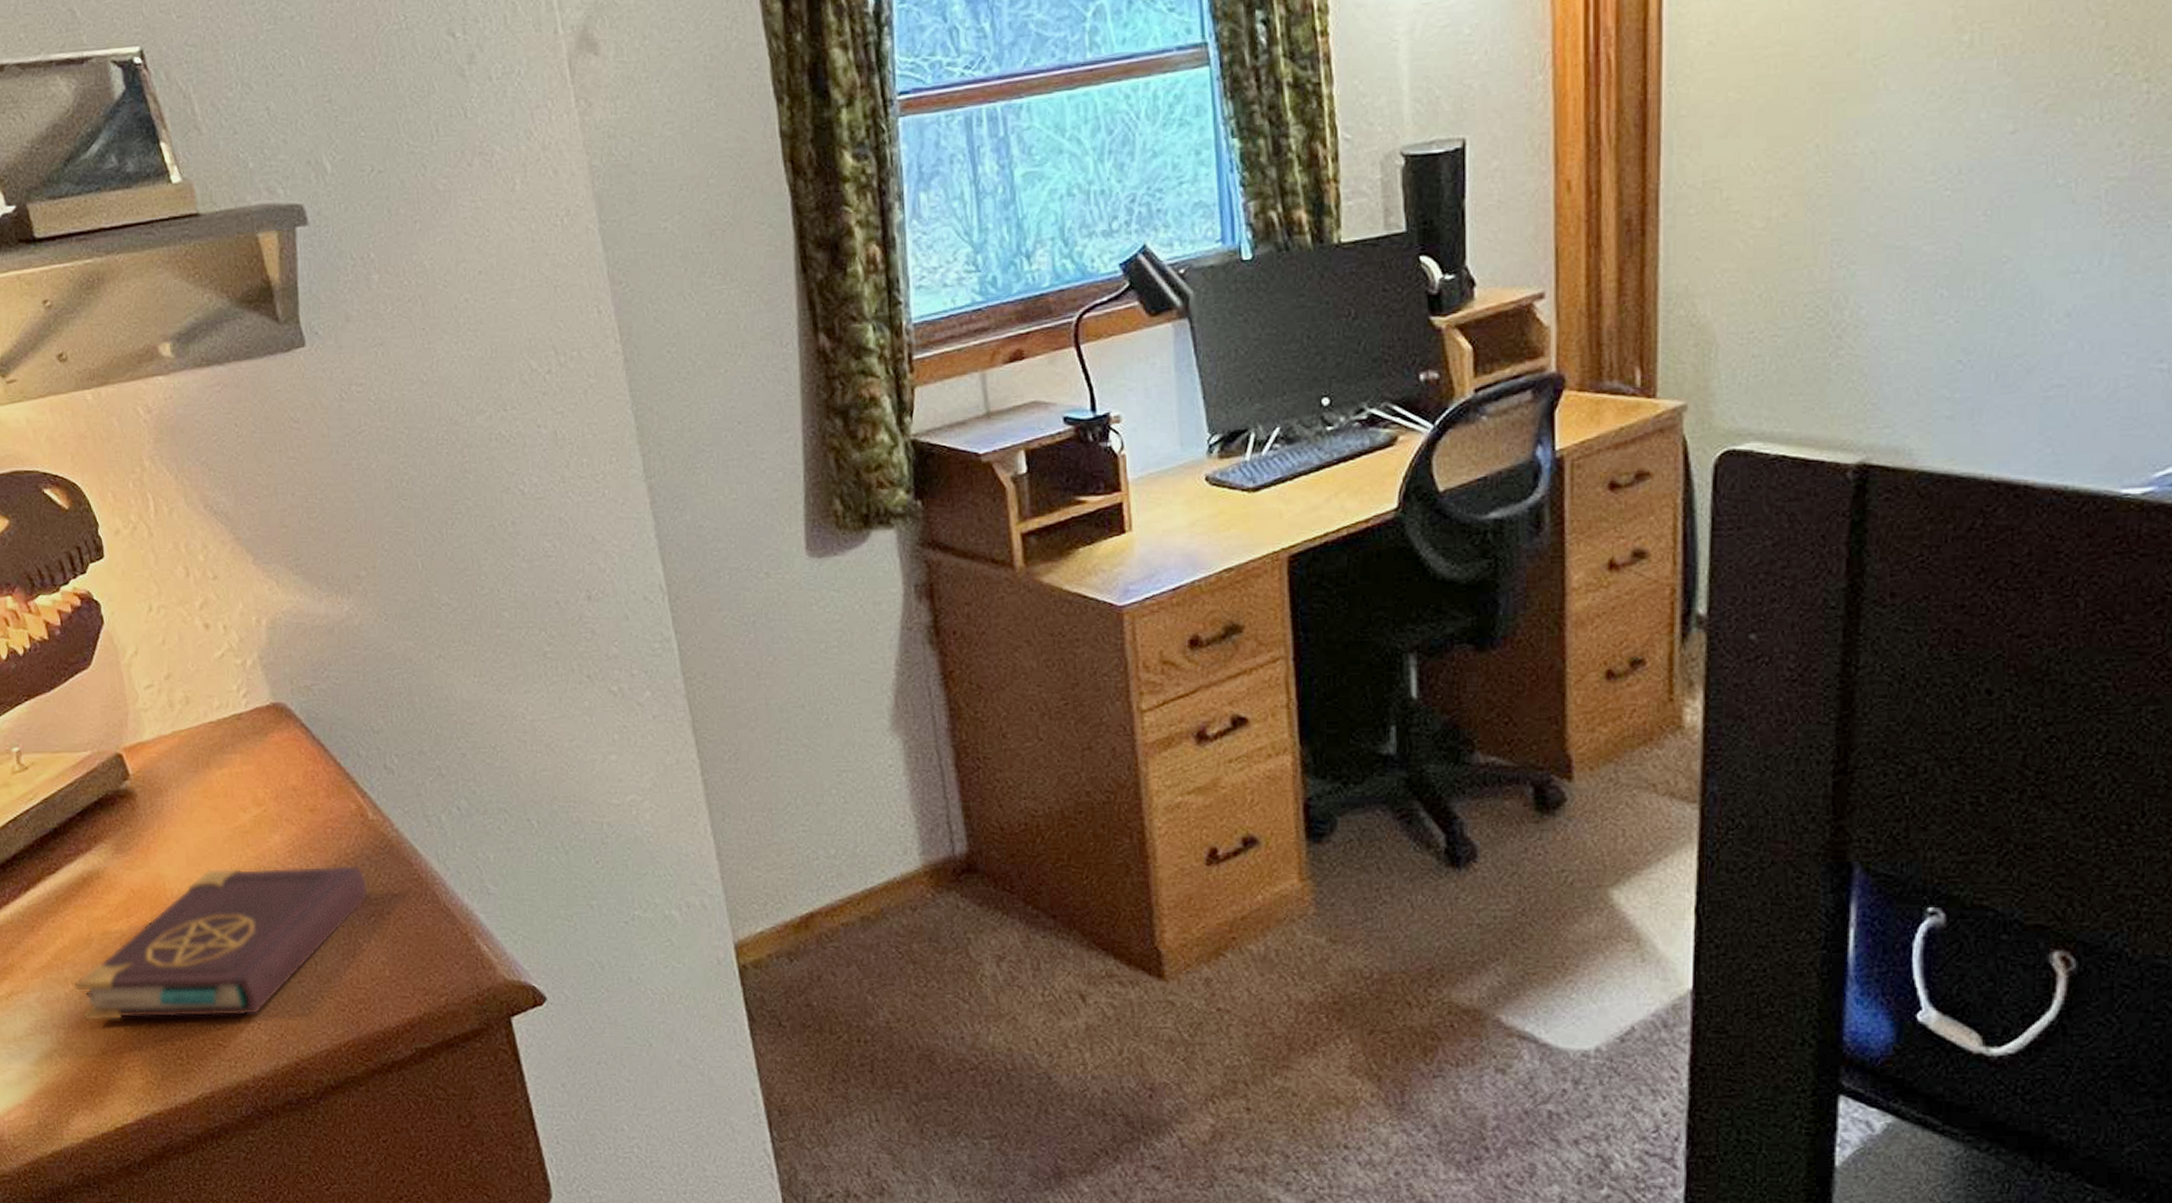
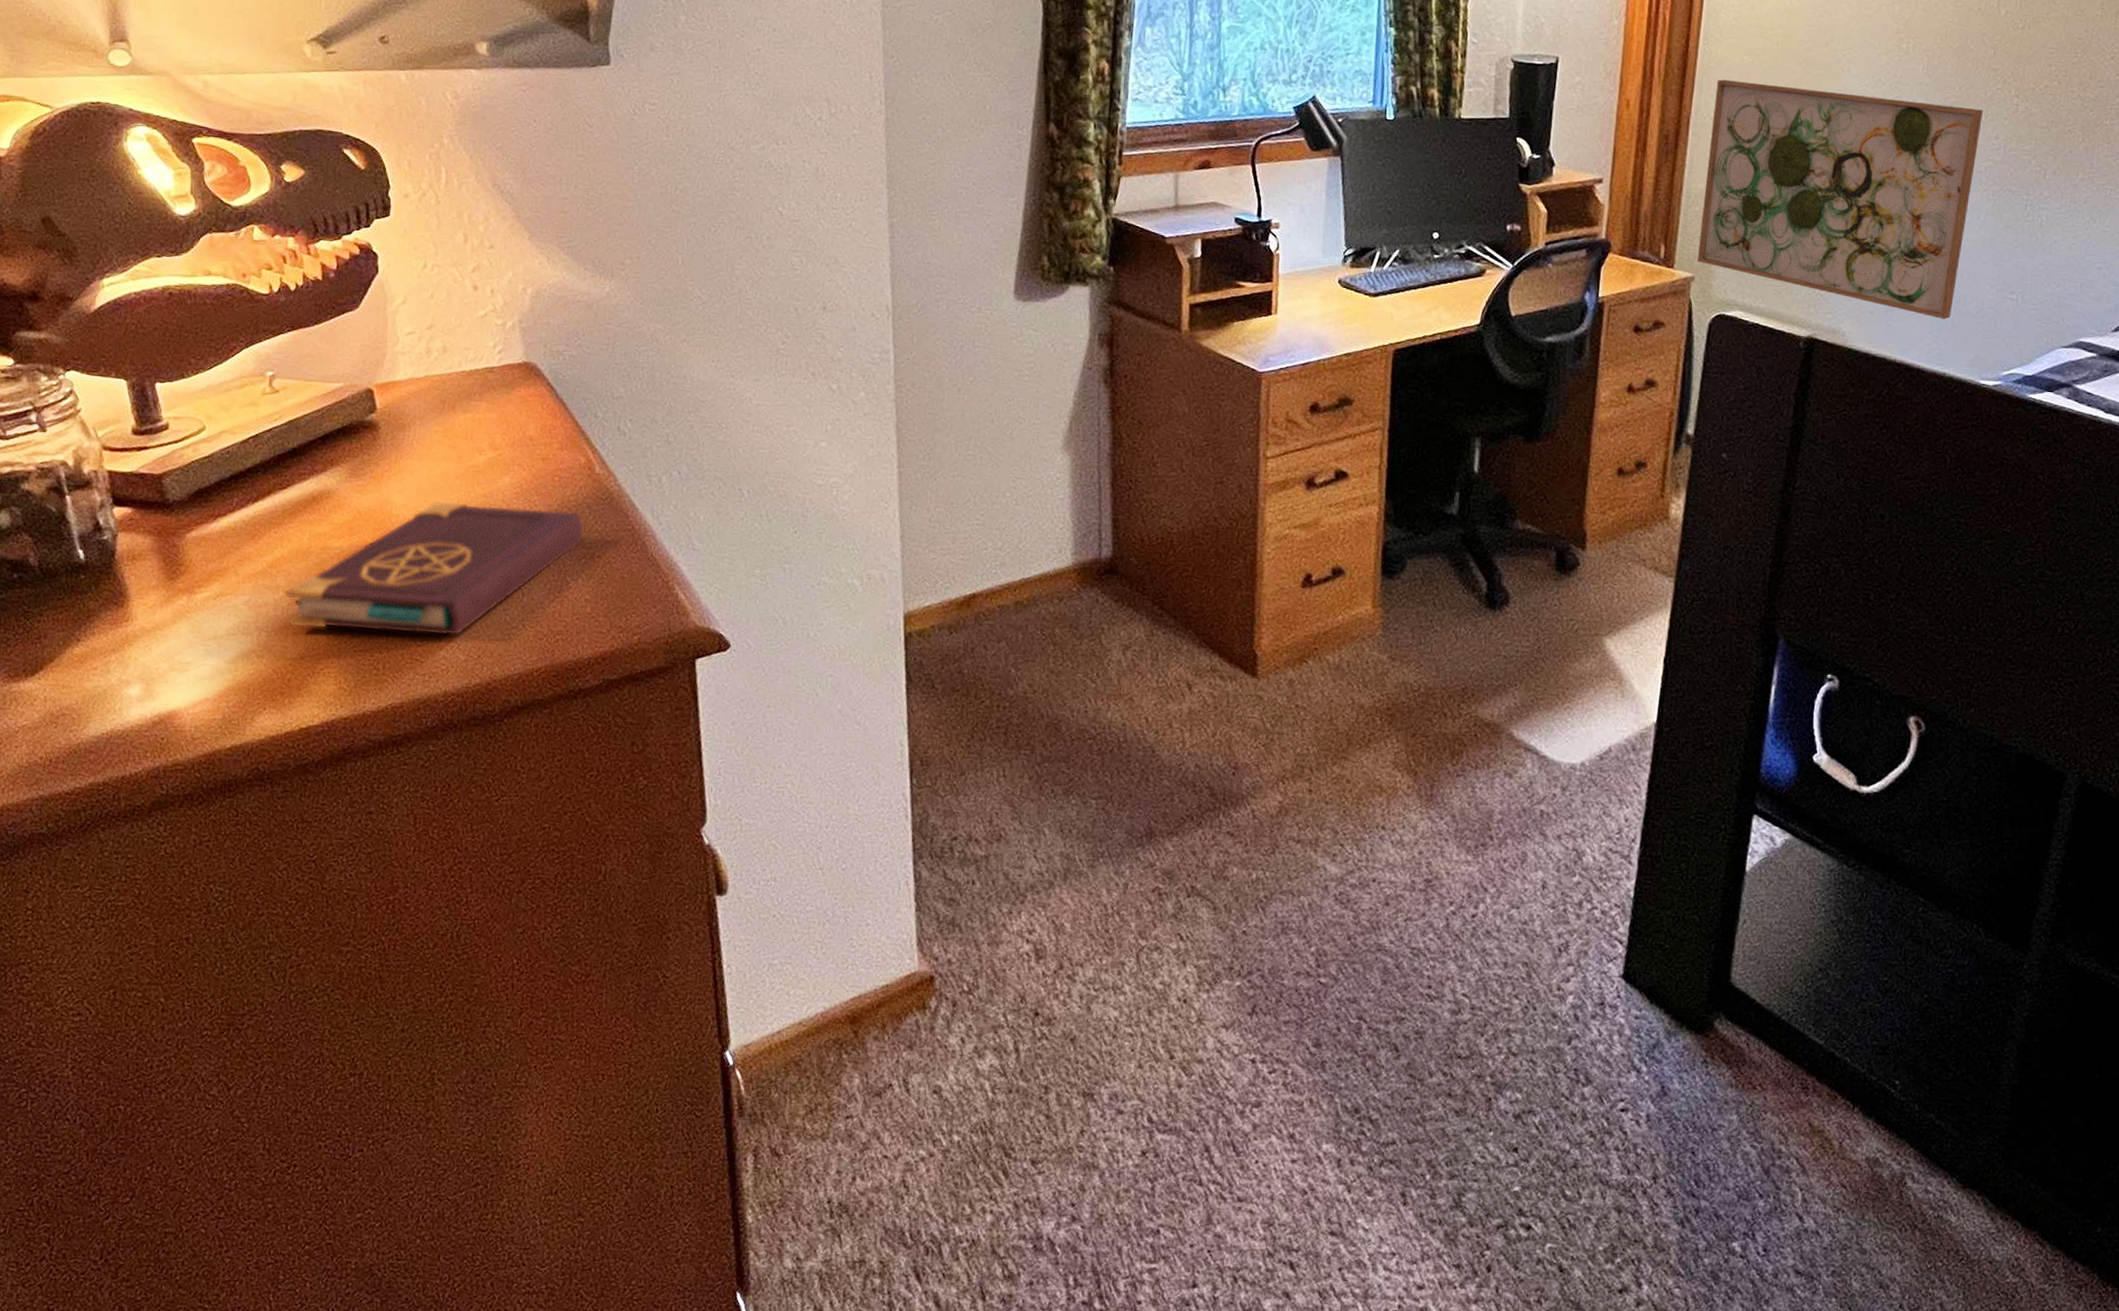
wall art: none [1689,108,2096,413] -> present [1697,79,1983,320]

